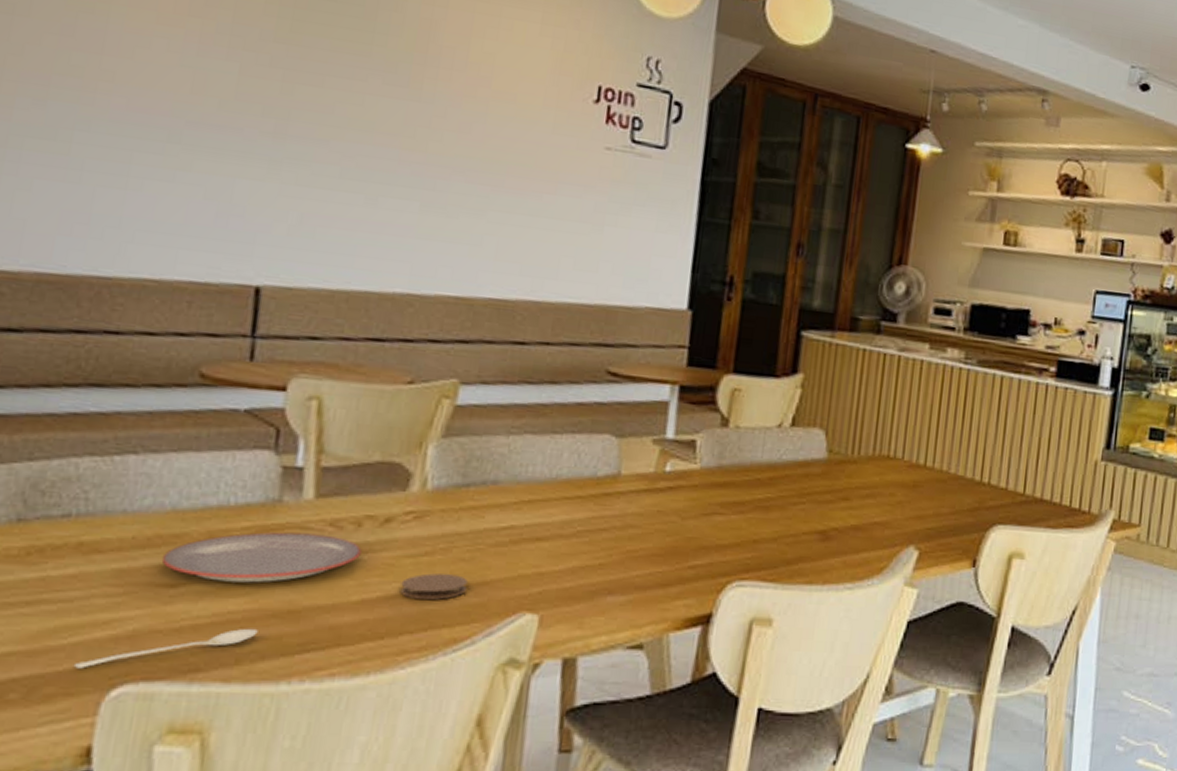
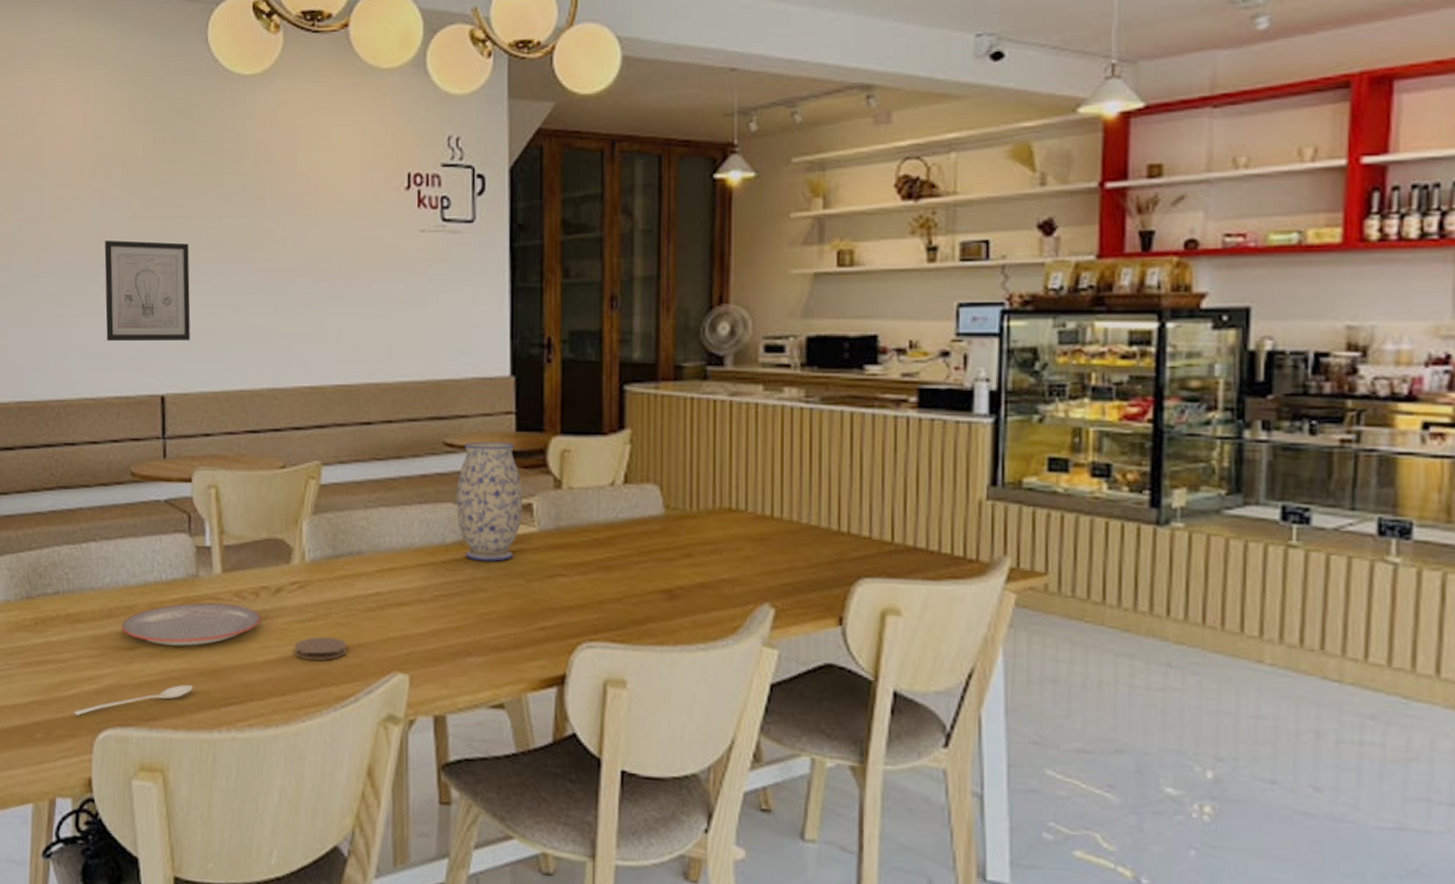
wall art: none [183,93,317,227] -> present [104,239,191,342]
vase: none [612,373,688,498] -> present [456,441,523,562]

